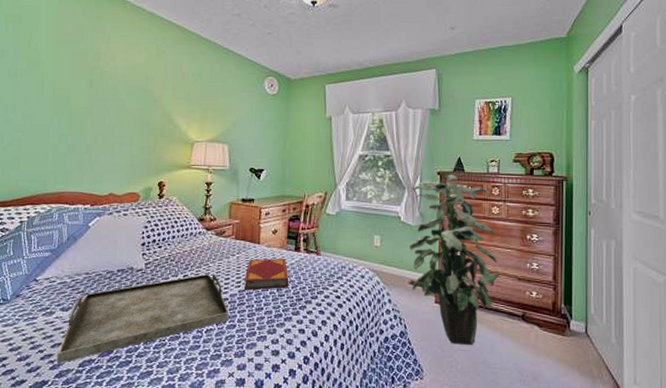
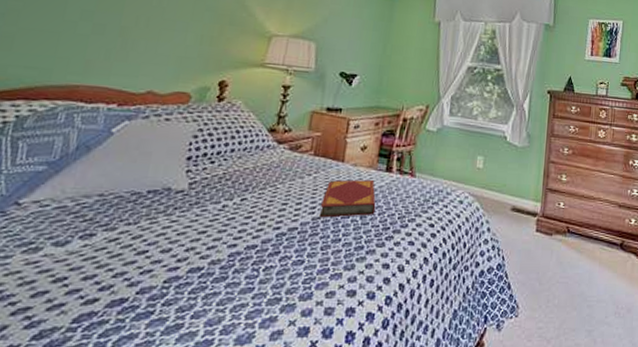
serving tray: present [57,274,229,364] -> none [37,198,298,321]
indoor plant: present [409,174,501,345] -> none [514,94,603,277]

